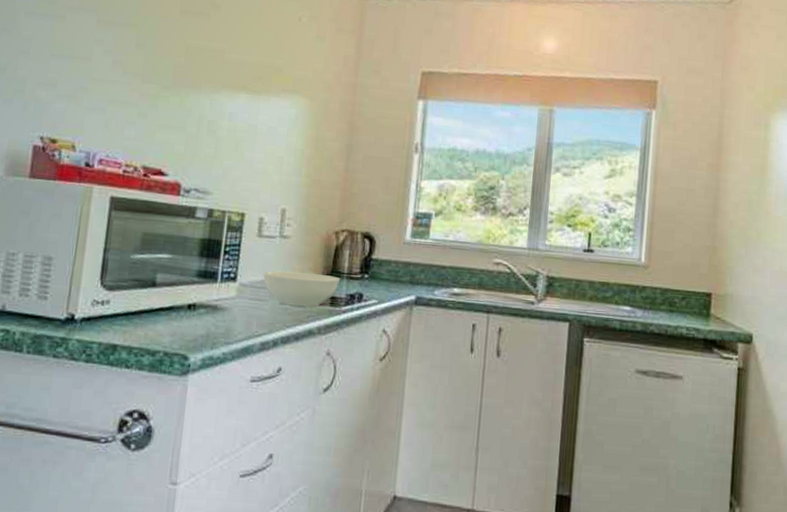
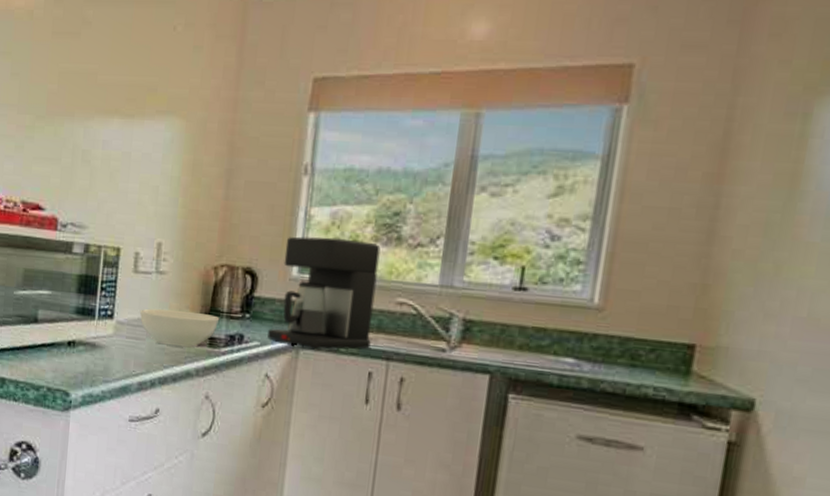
coffee maker: none [385,205,480,306] -> present [267,236,381,350]

